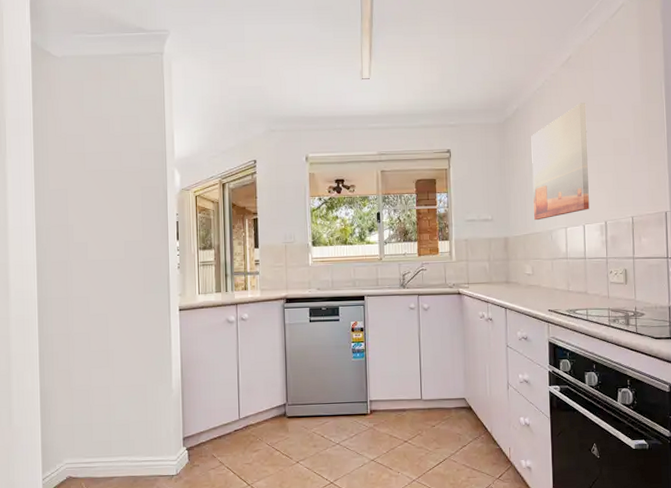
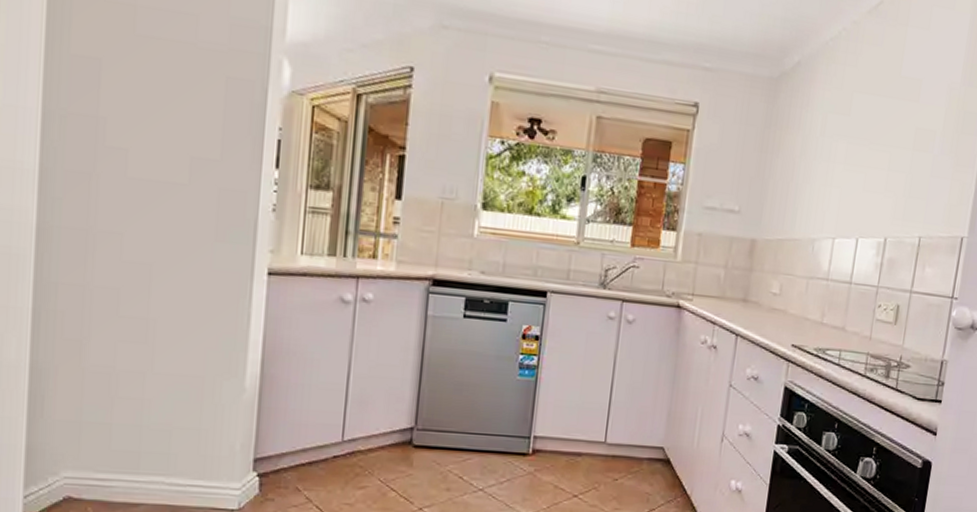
wall art: present [531,103,589,221] -> none [795,69,891,223]

